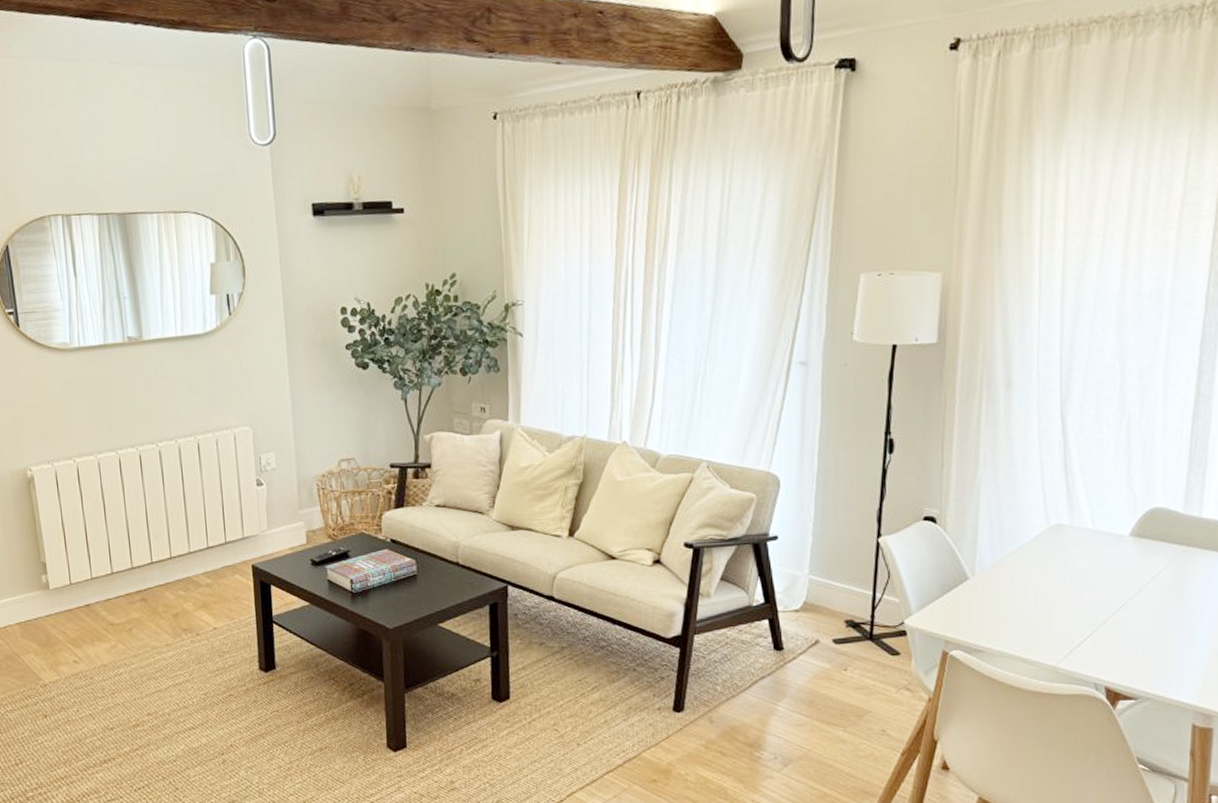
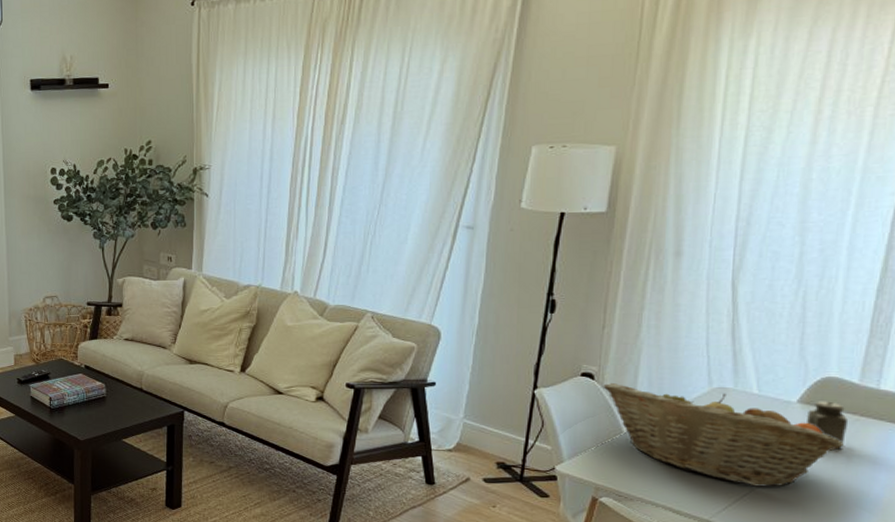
fruit basket: none [945,525,1174,627] -> present [603,382,844,487]
salt shaker: none [1138,532,1177,582] -> present [806,401,849,450]

